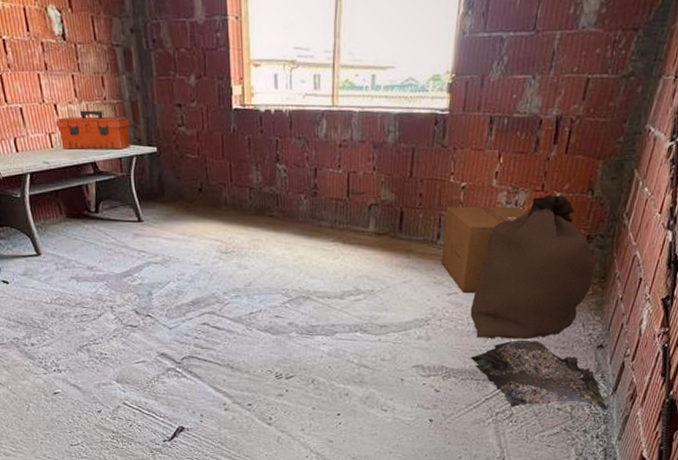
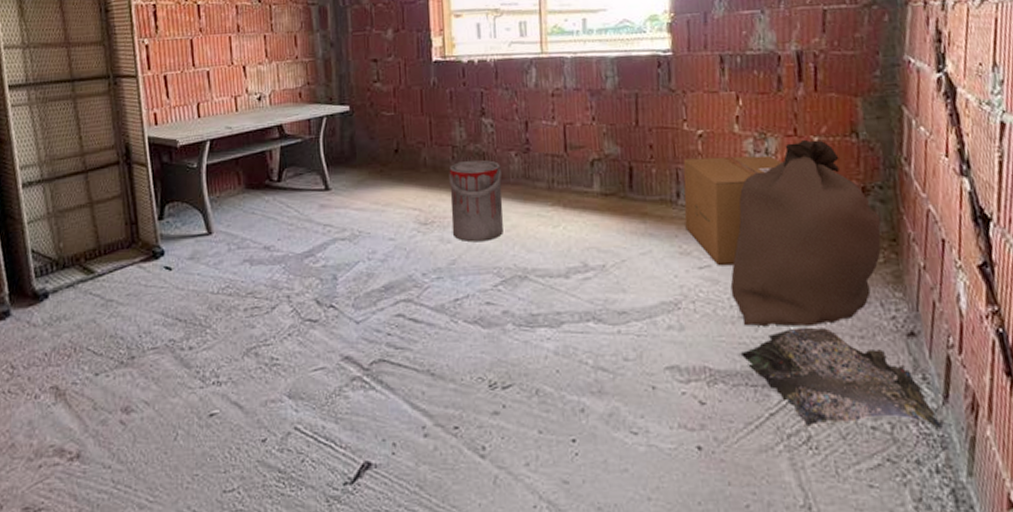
toolbox: present [55,110,130,150] -> none [243,70,322,113]
paint can: none [246,200,293,269] -> present [449,159,503,243]

